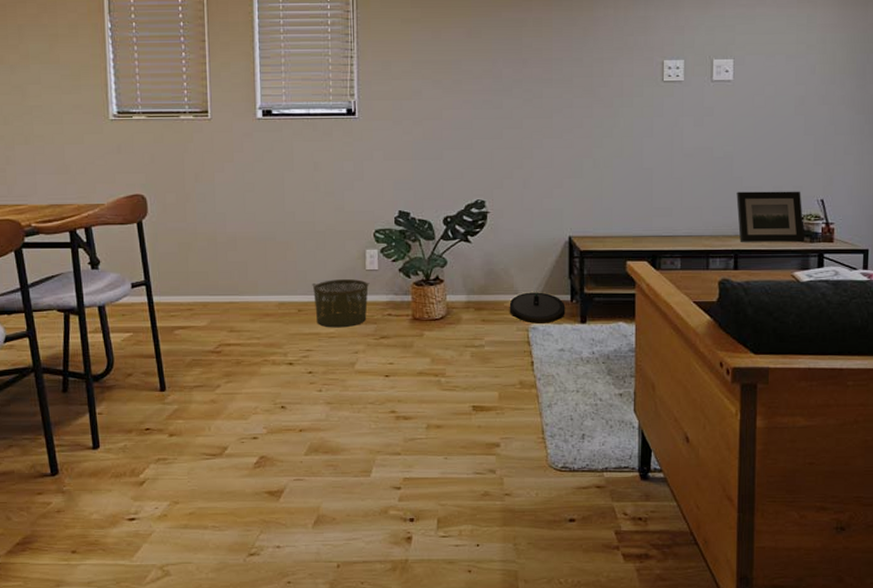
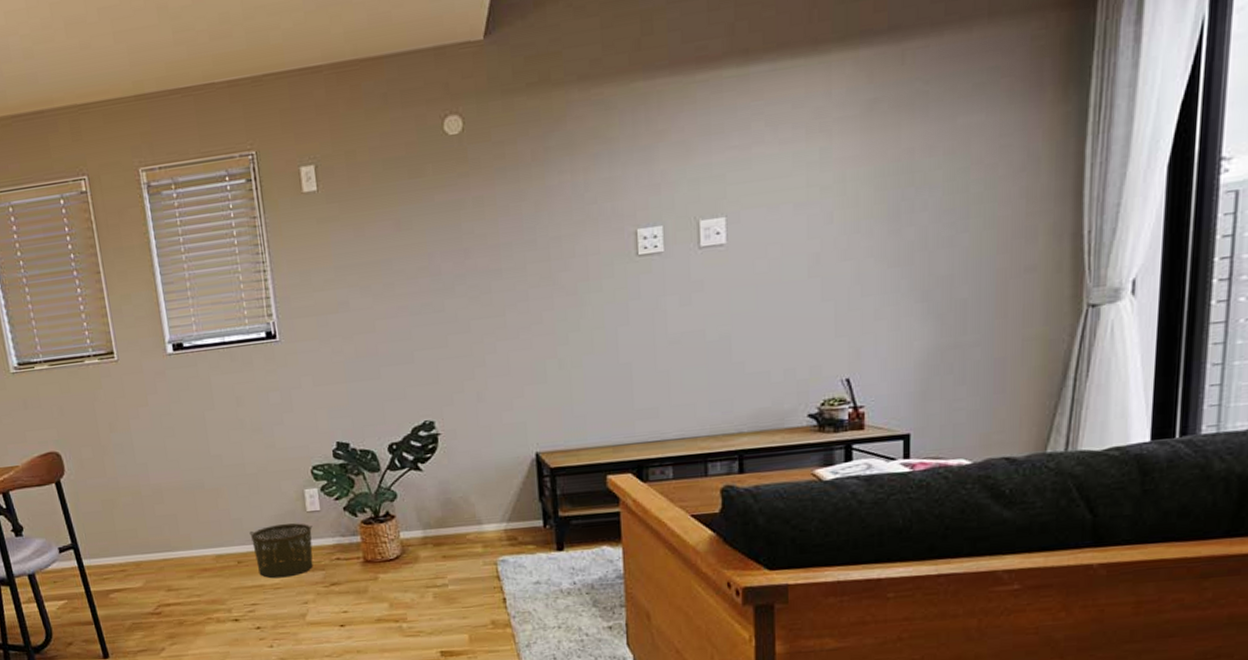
robot vacuum: present [509,292,566,325] -> none [472,519,539,557]
picture frame: present [736,191,805,242] -> none [737,371,828,440]

